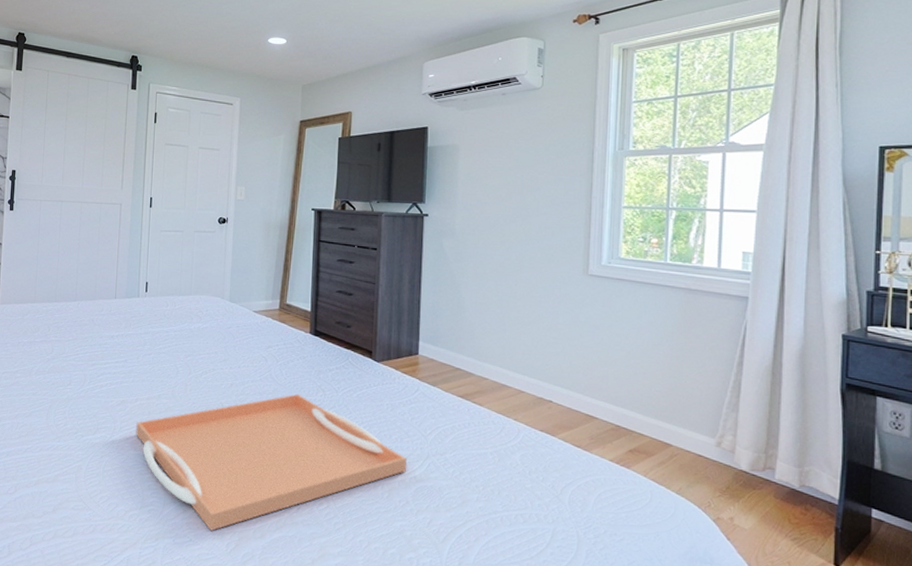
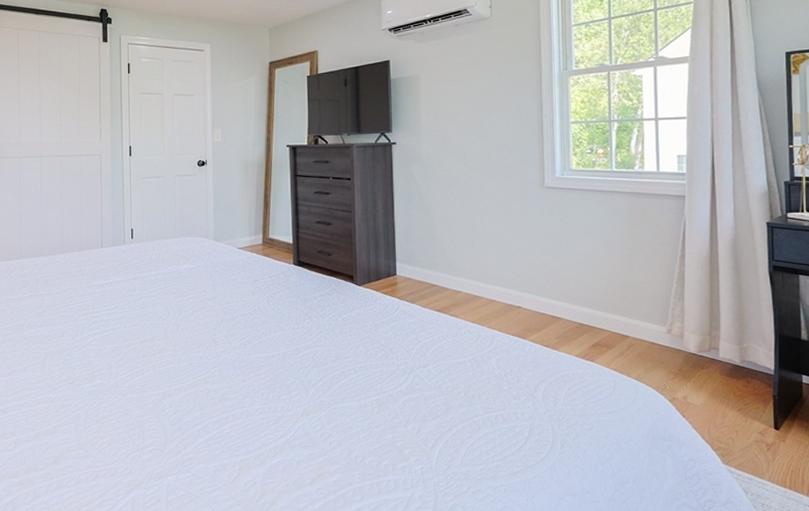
serving tray: present [136,393,408,531] -> none [131,323,394,463]

